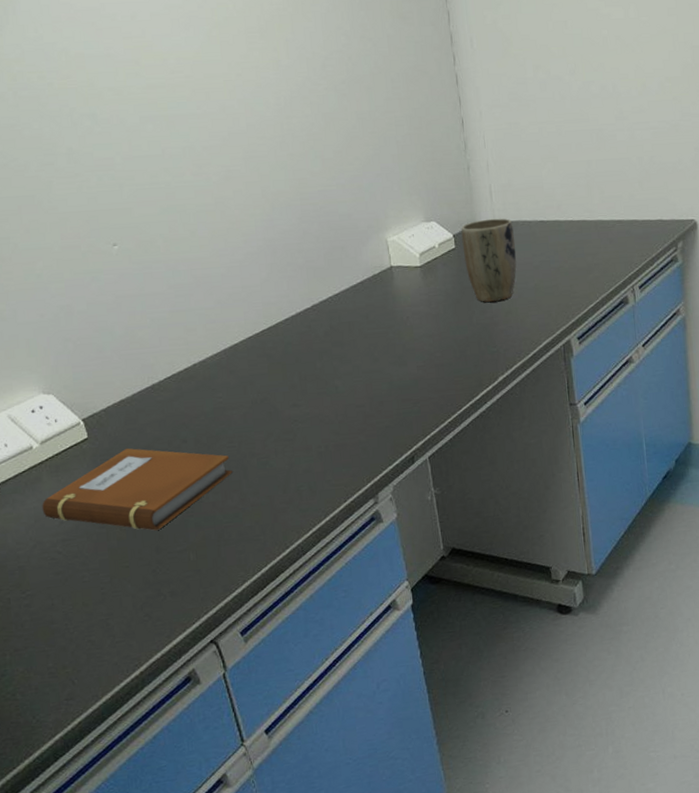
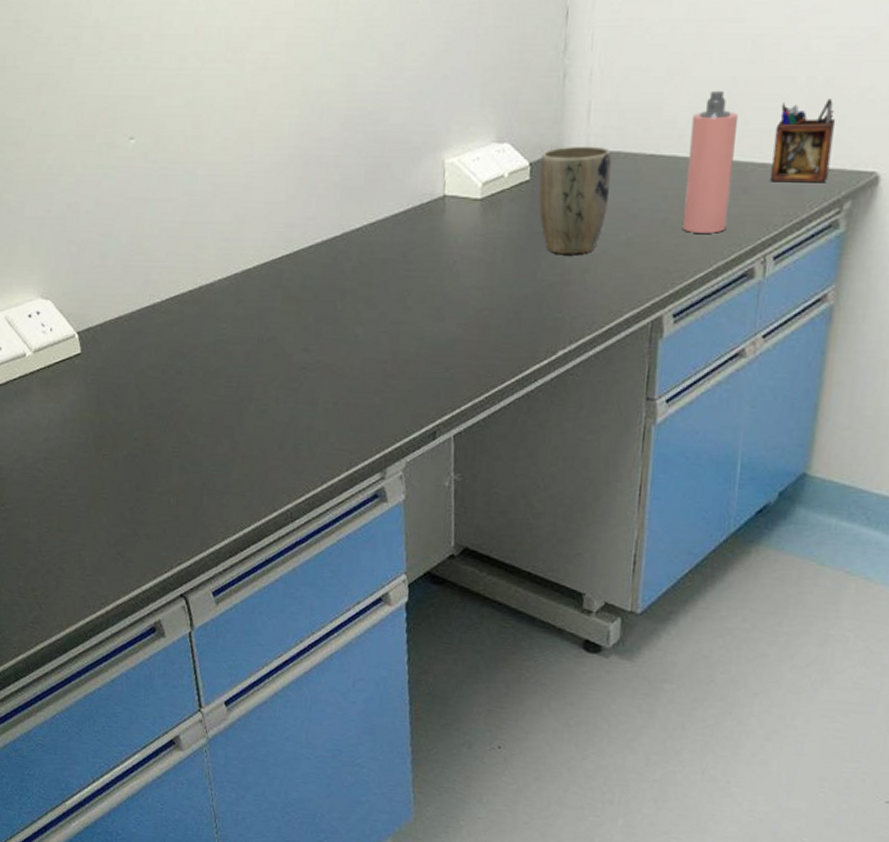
notebook: present [42,448,232,531] -> none [29,370,226,465]
spray bottle: none [564,170,603,276] -> present [682,90,739,234]
desk organizer: none [623,171,664,233] -> present [771,99,836,182]

